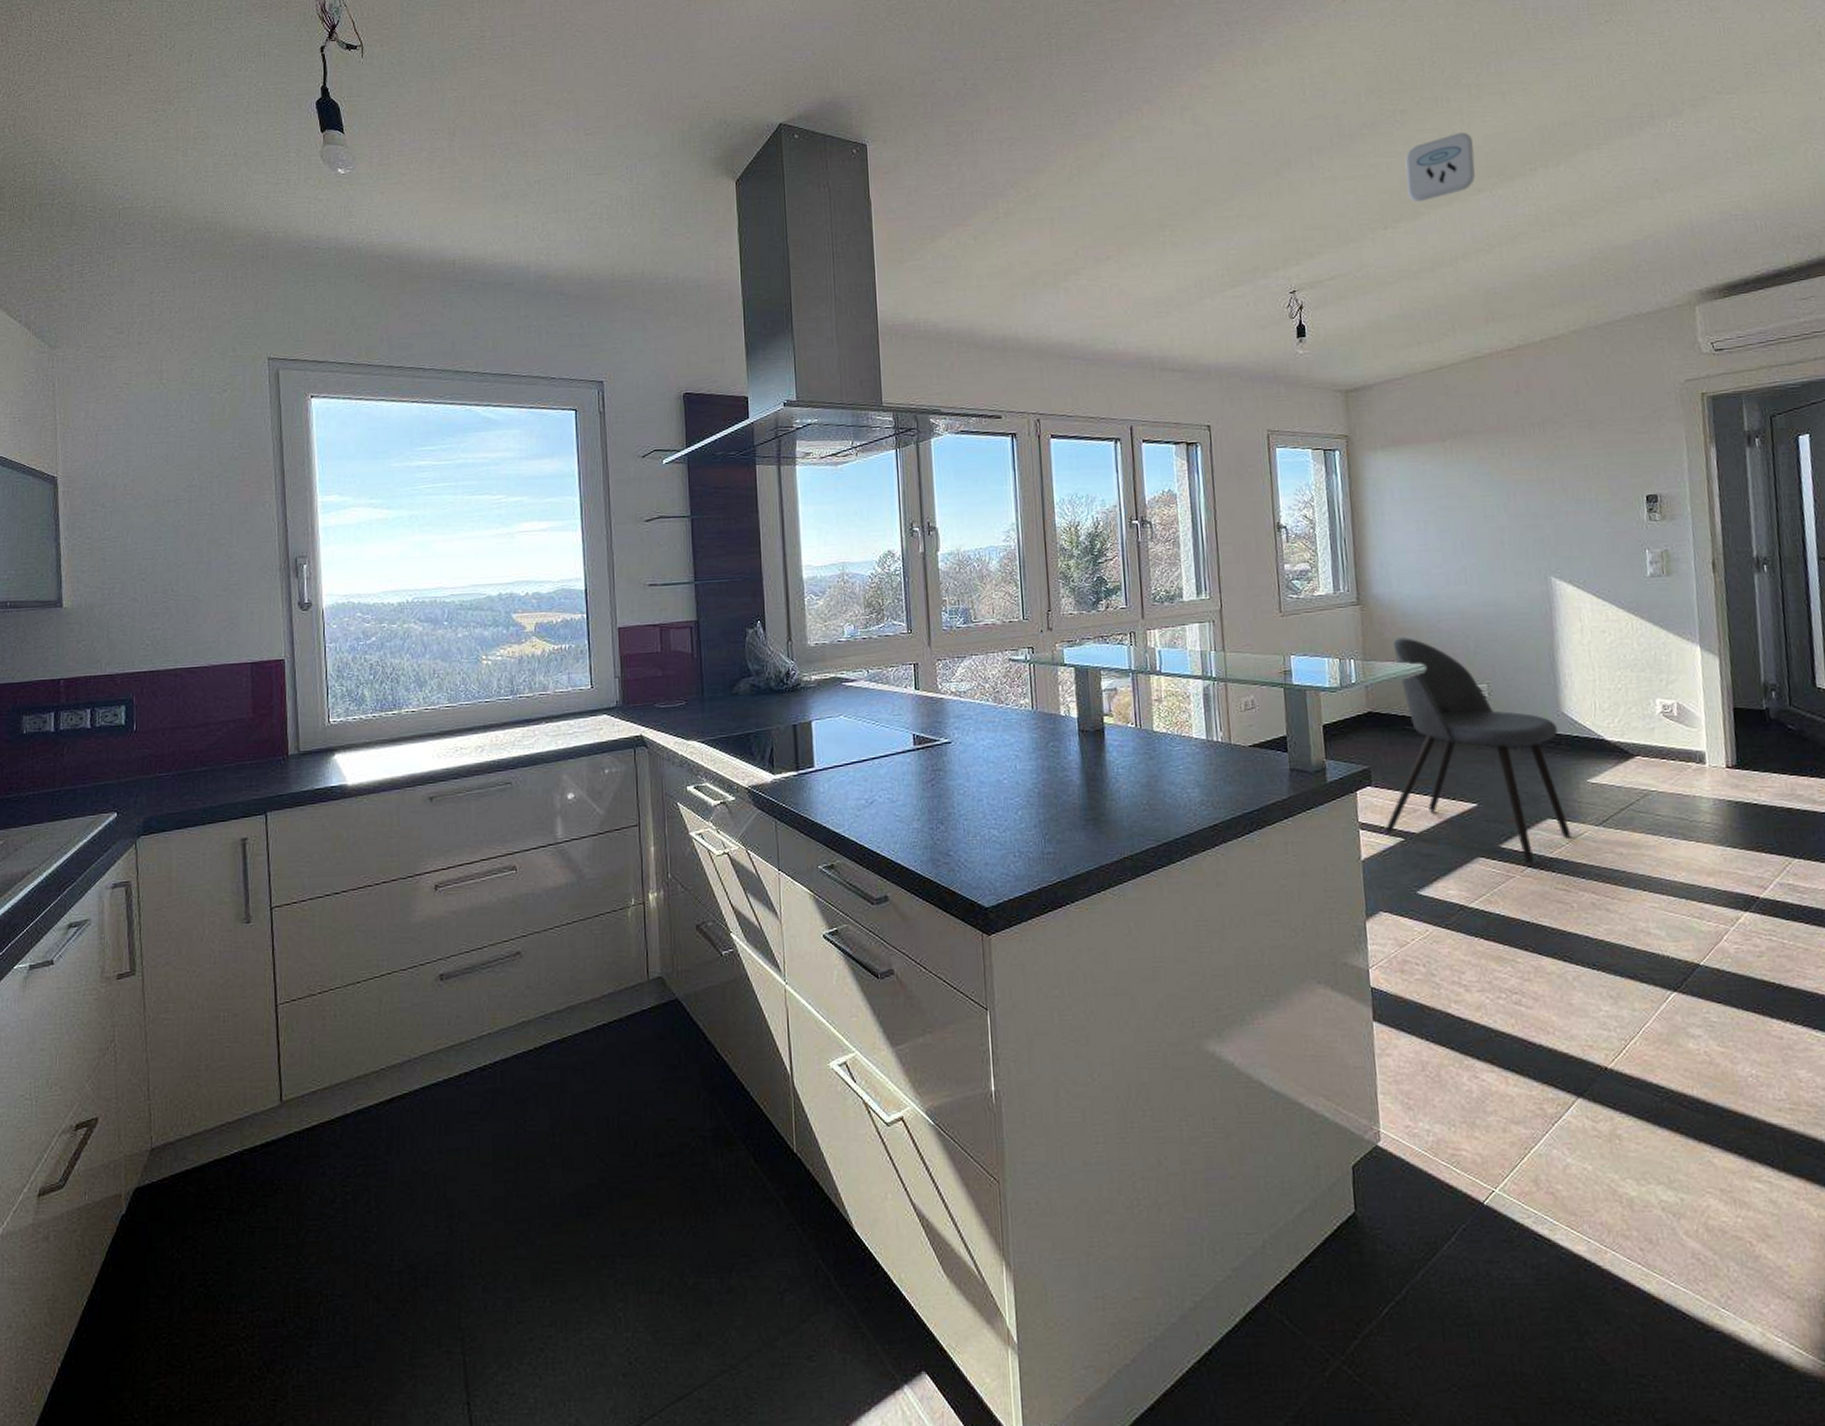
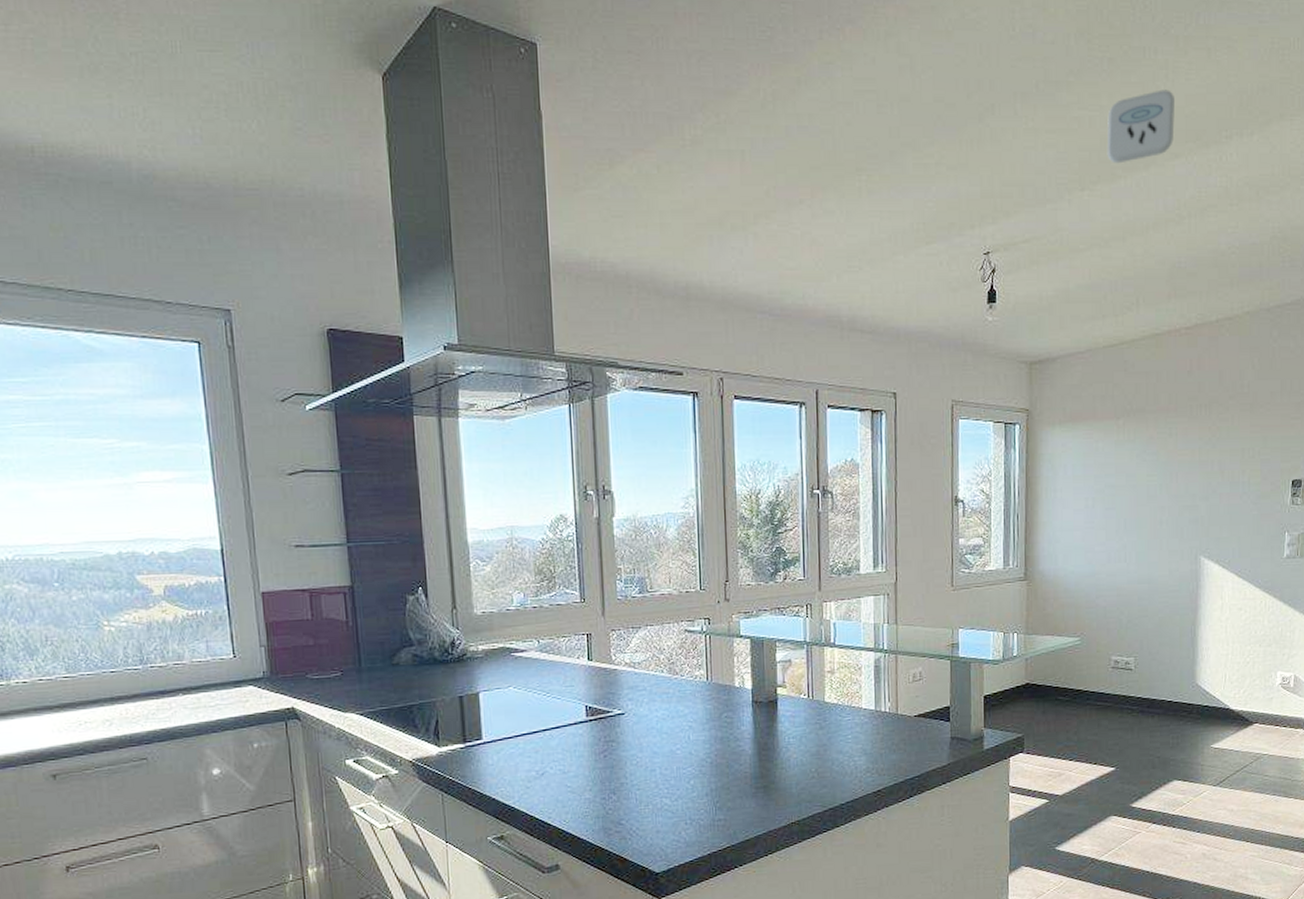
dining chair: present [1385,637,1571,865] -> none [1032,613,1192,821]

